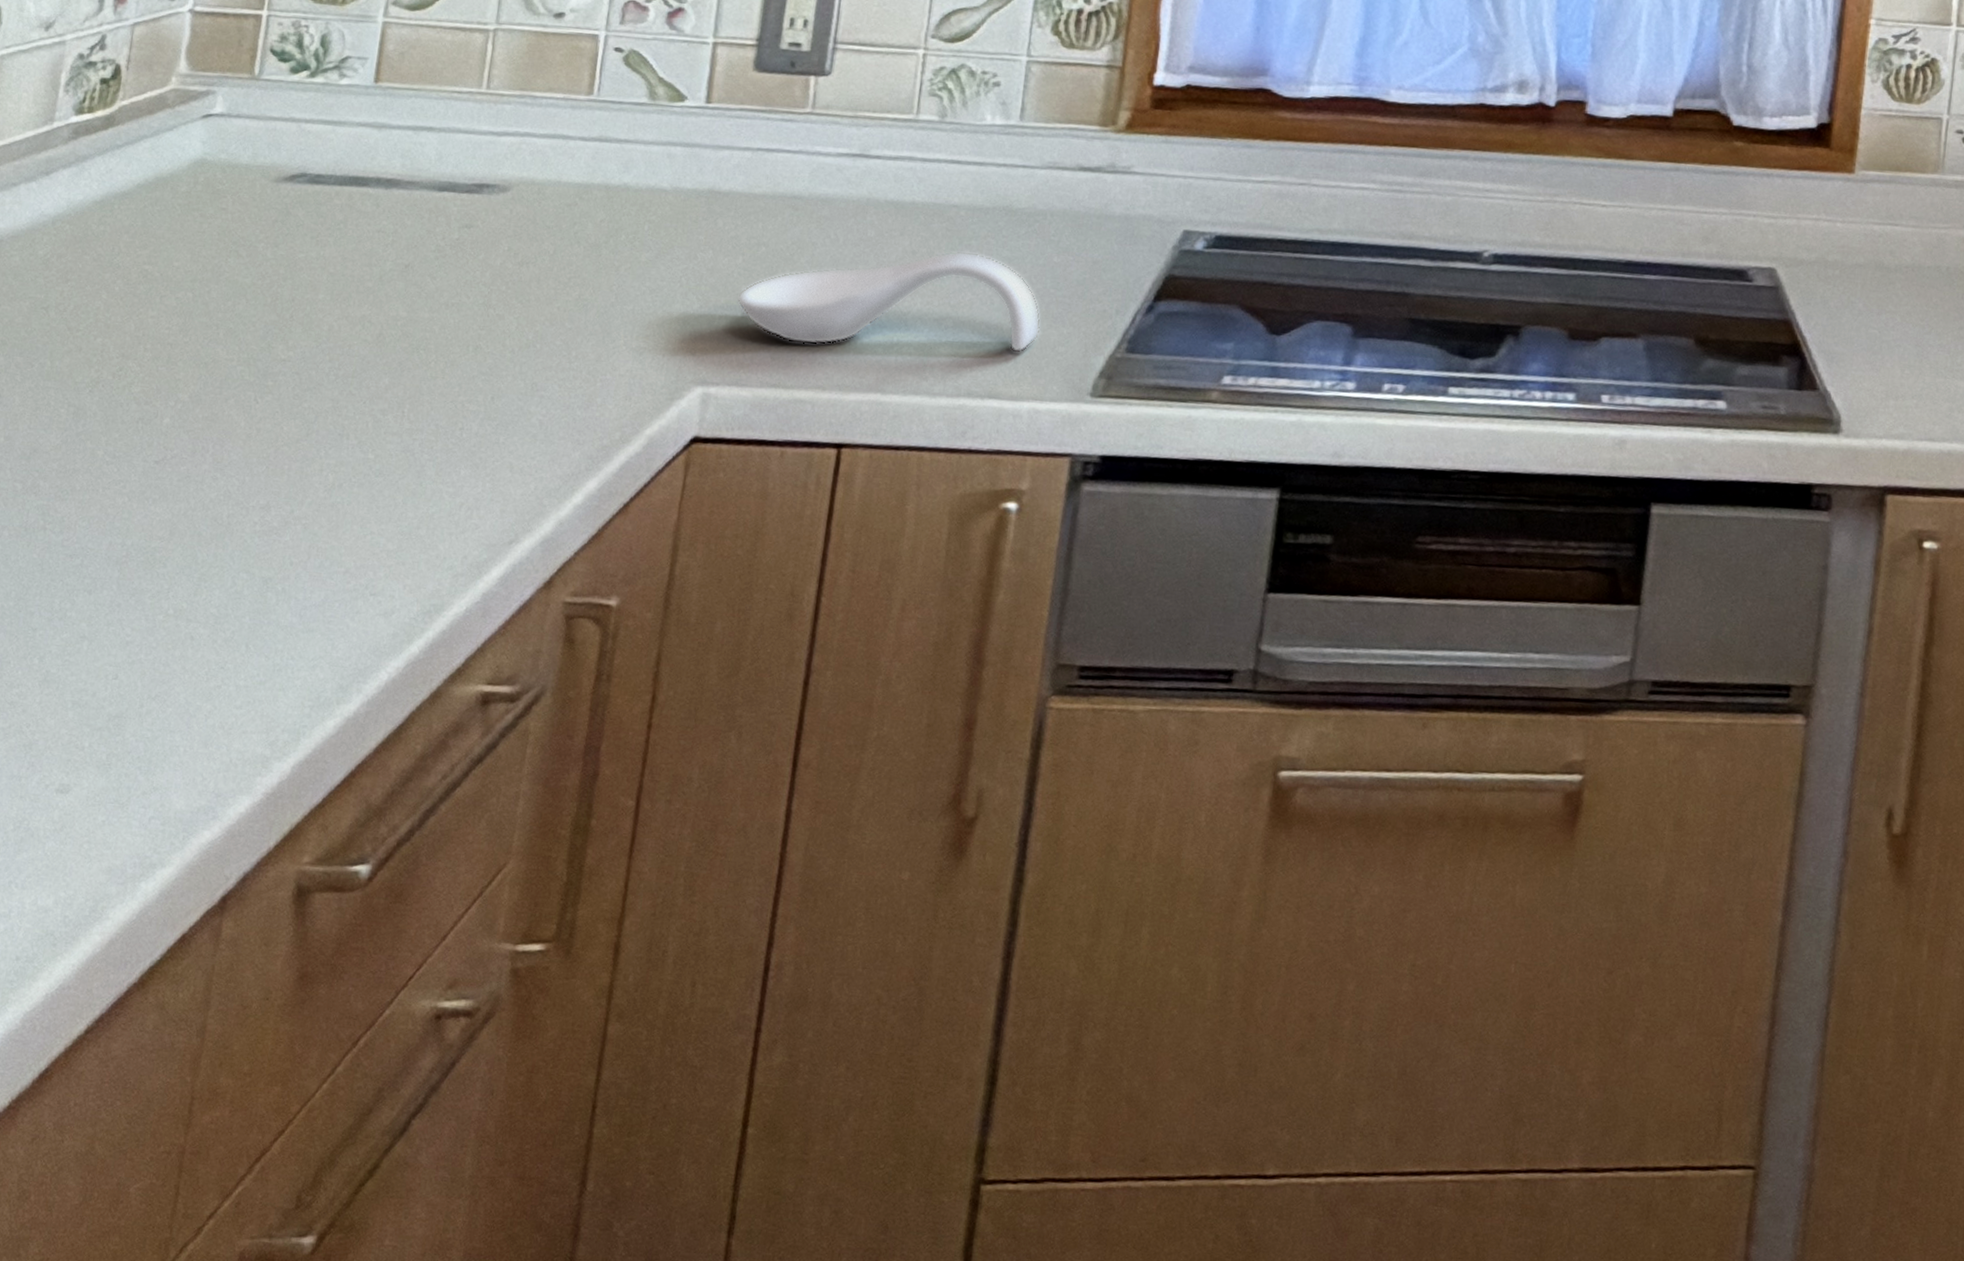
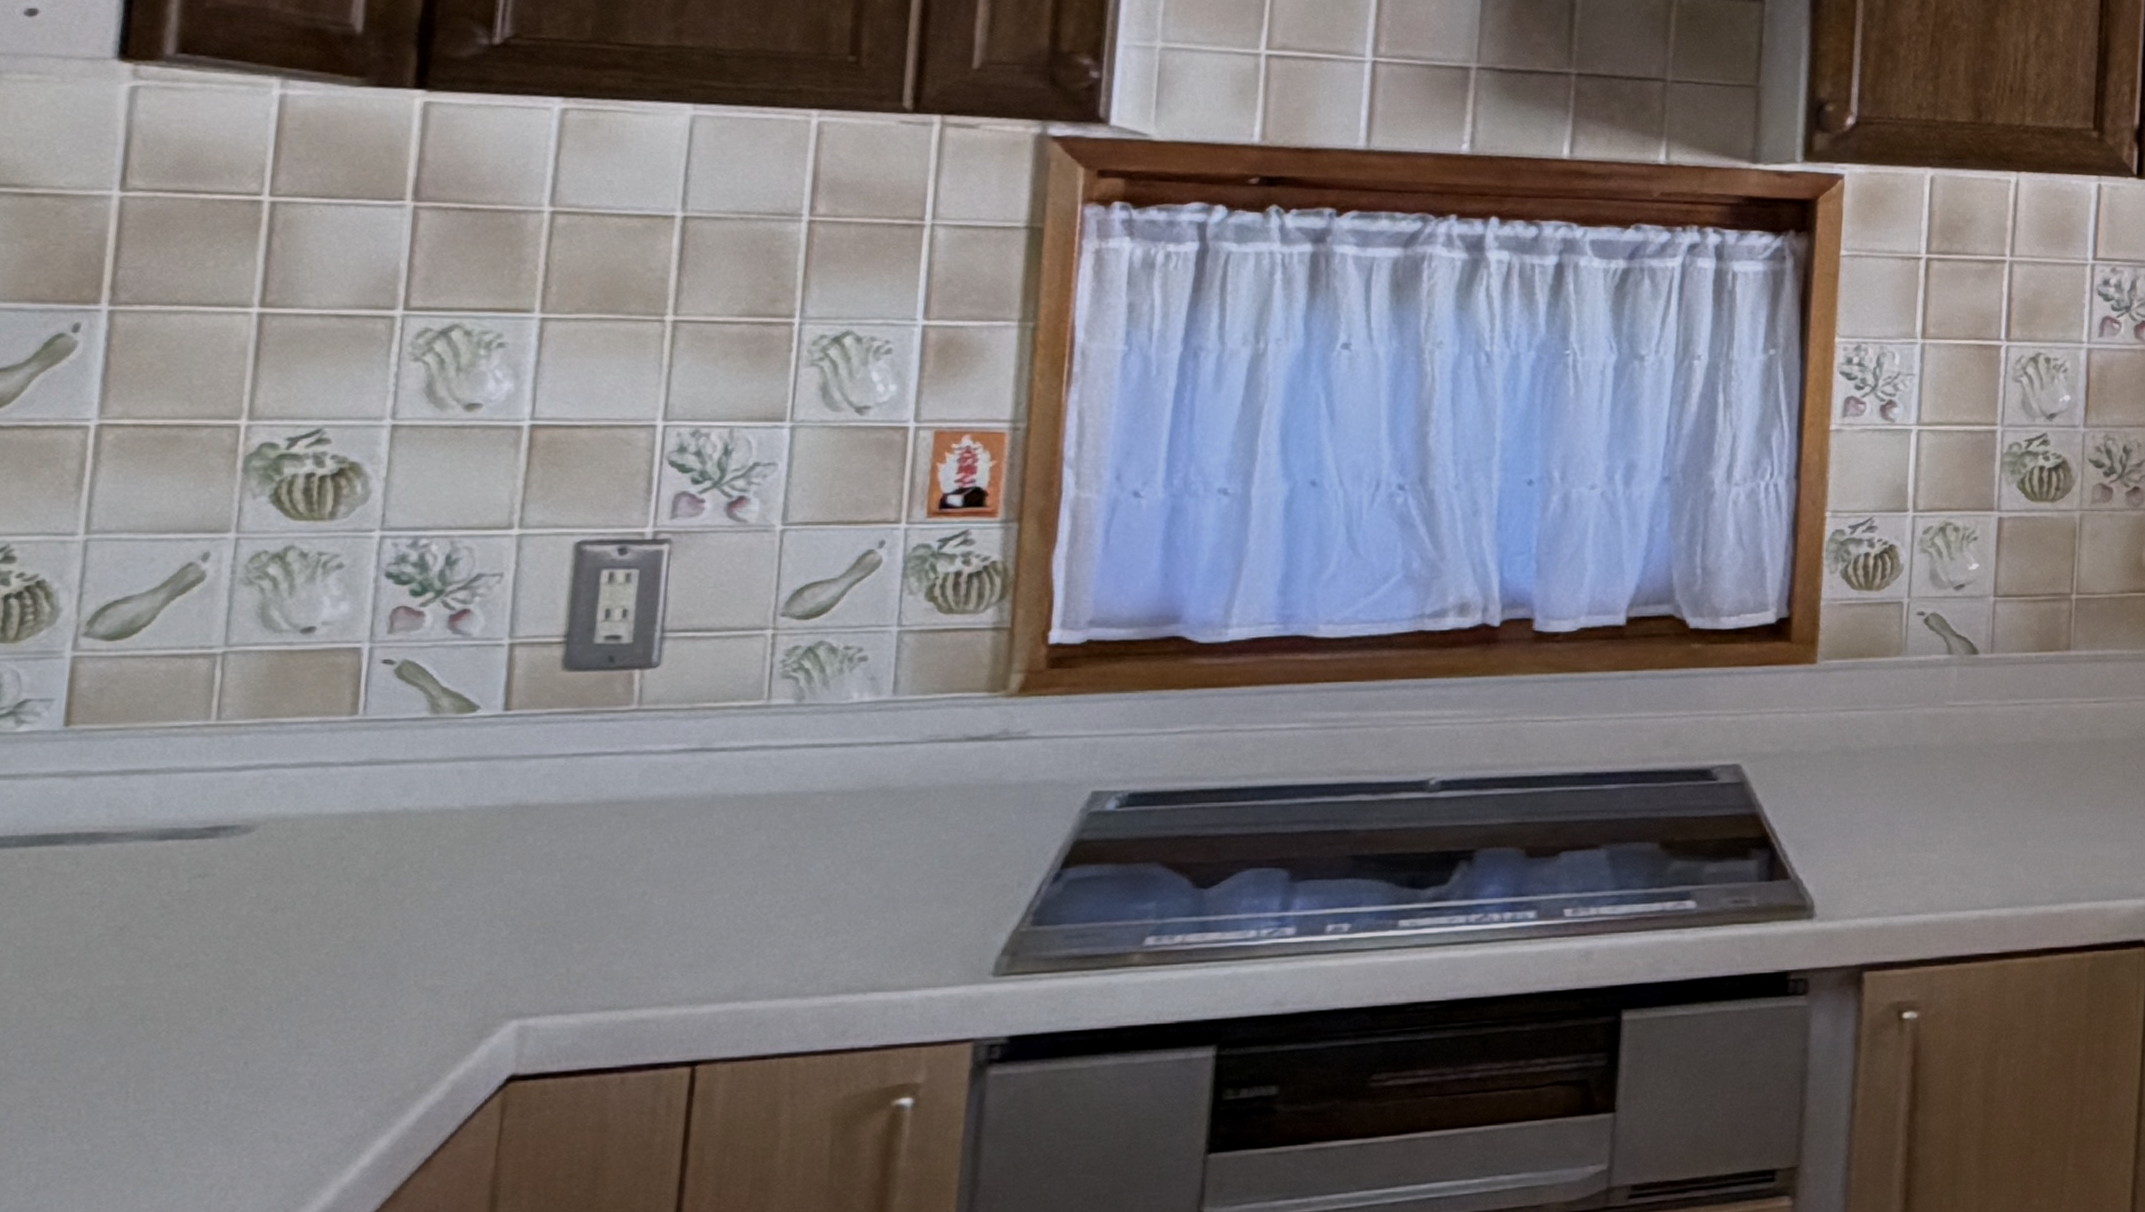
spoon rest: present [736,251,1041,353] -> none [555,840,930,959]

